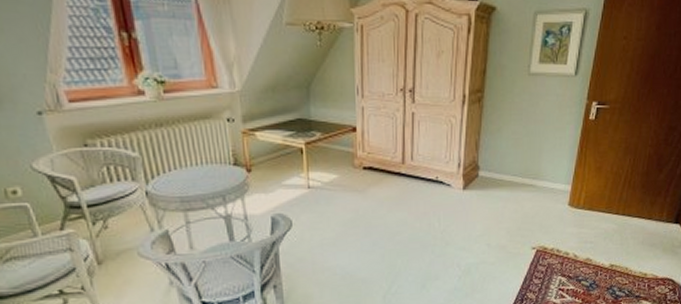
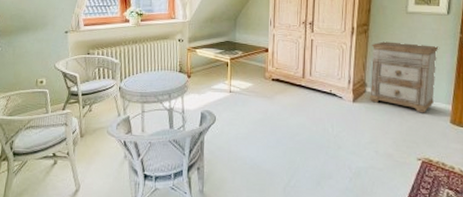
nightstand: none [483,112,564,197] -> present [370,41,440,113]

